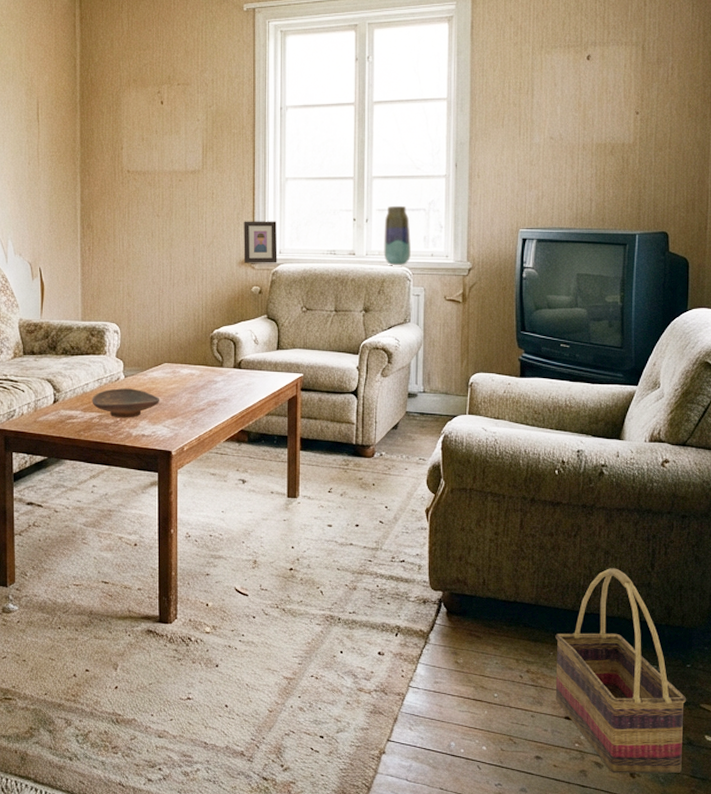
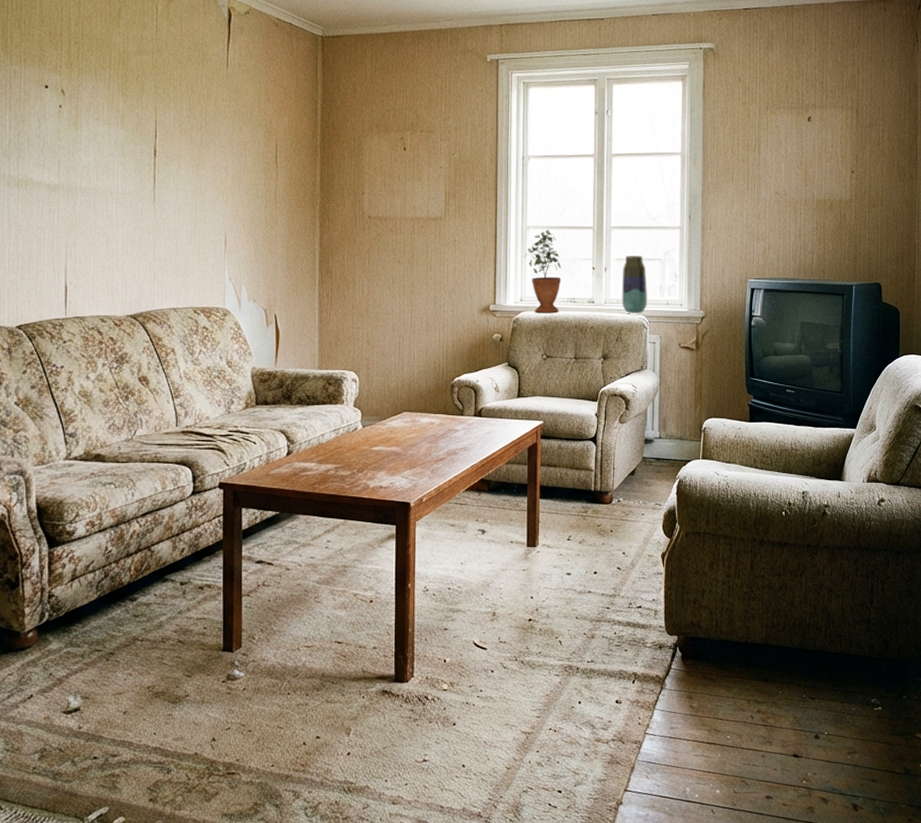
decorative bowl: present [92,388,160,418] -> none [327,438,399,470]
picture frame: present [243,221,278,263] -> none [485,268,519,311]
potted plant: none [283,180,321,266] -> present [524,229,562,314]
basket: present [555,568,687,774] -> none [784,605,904,808]

